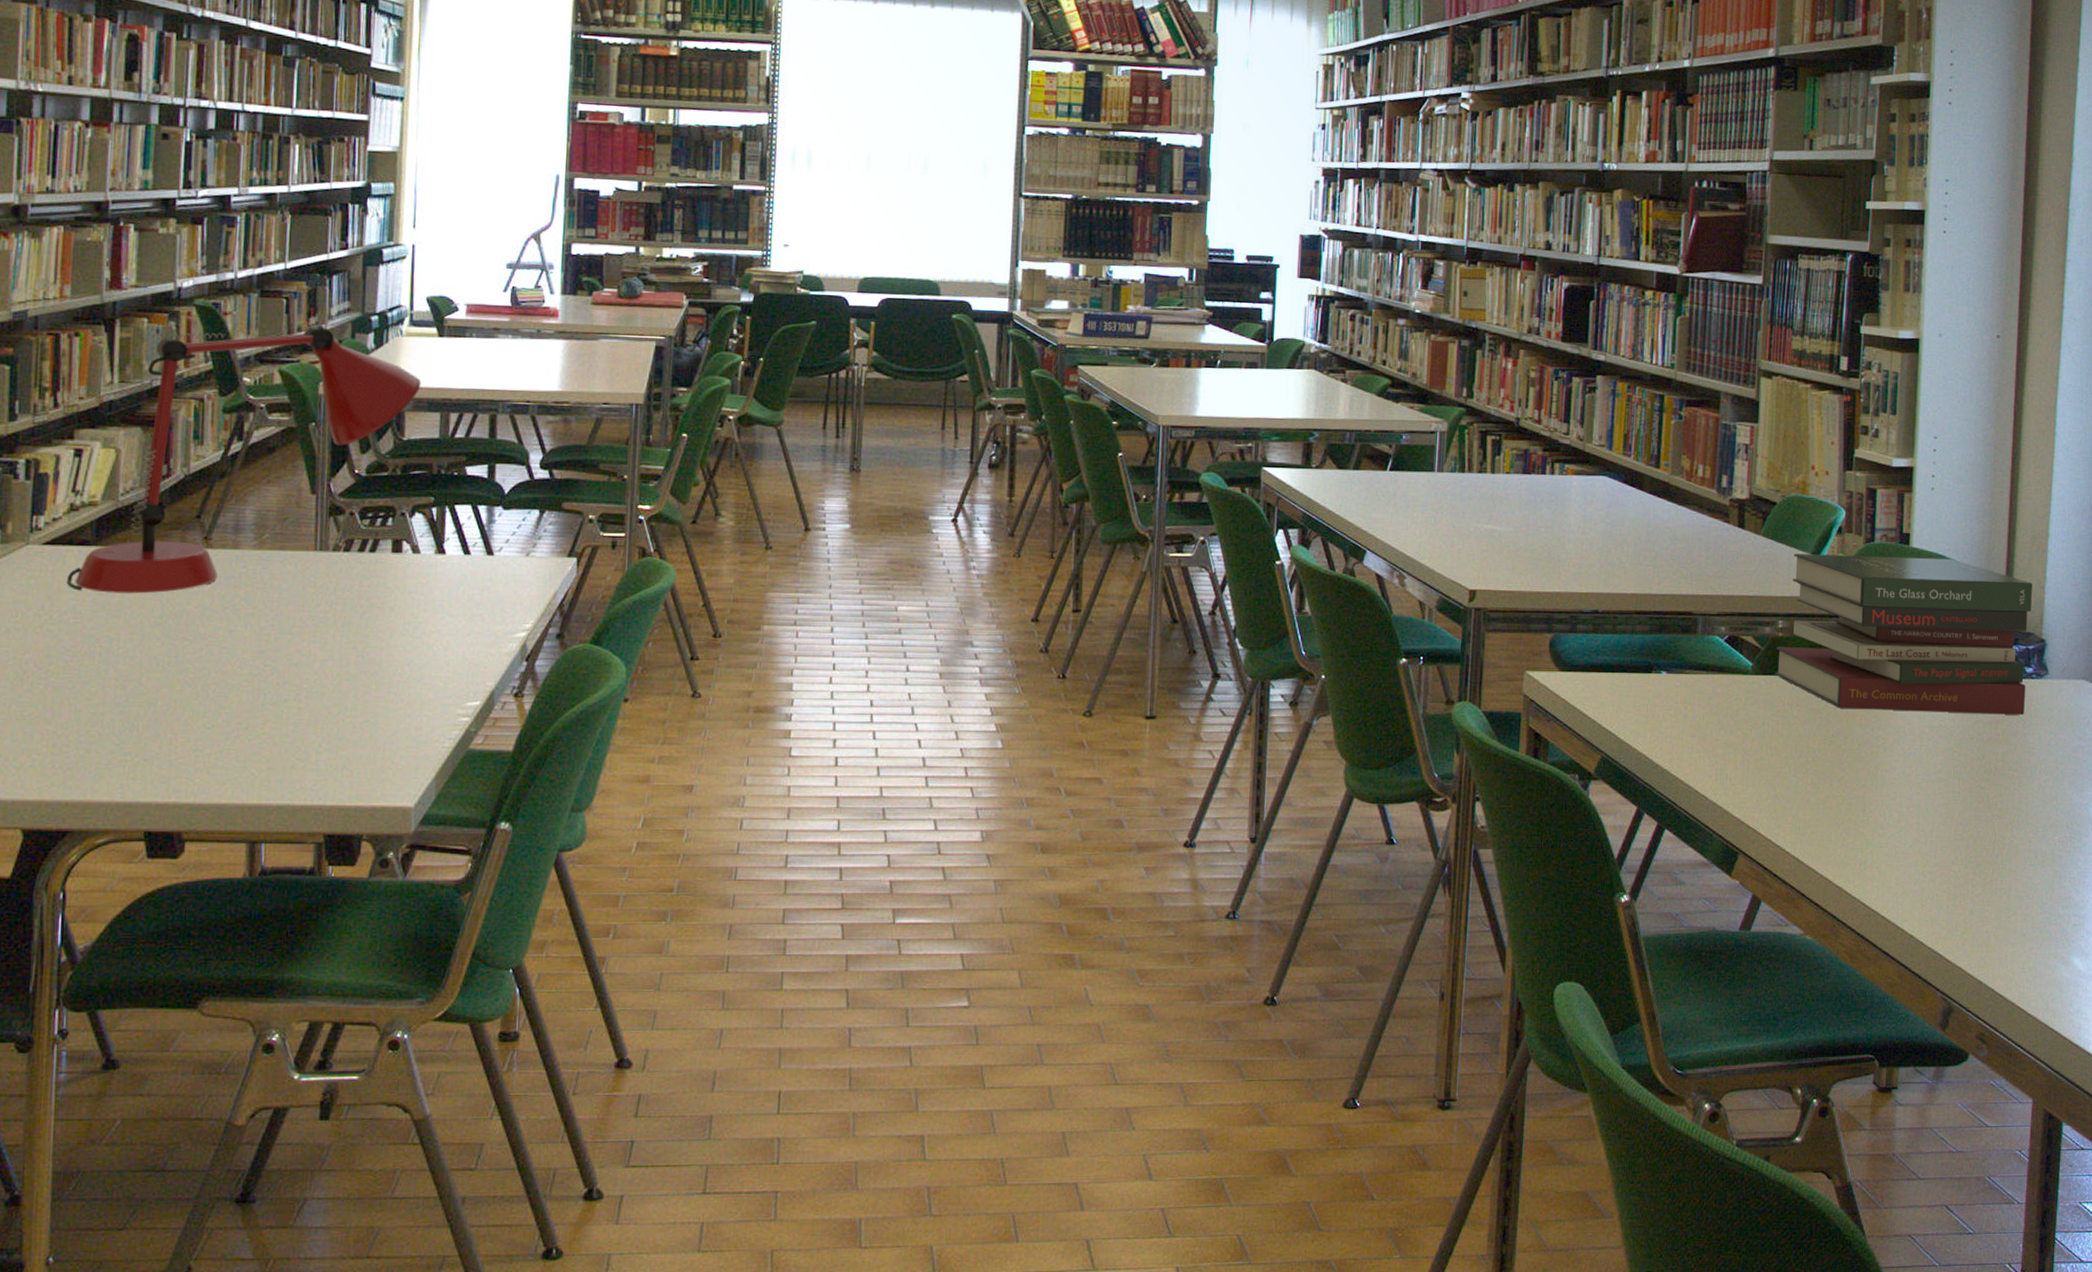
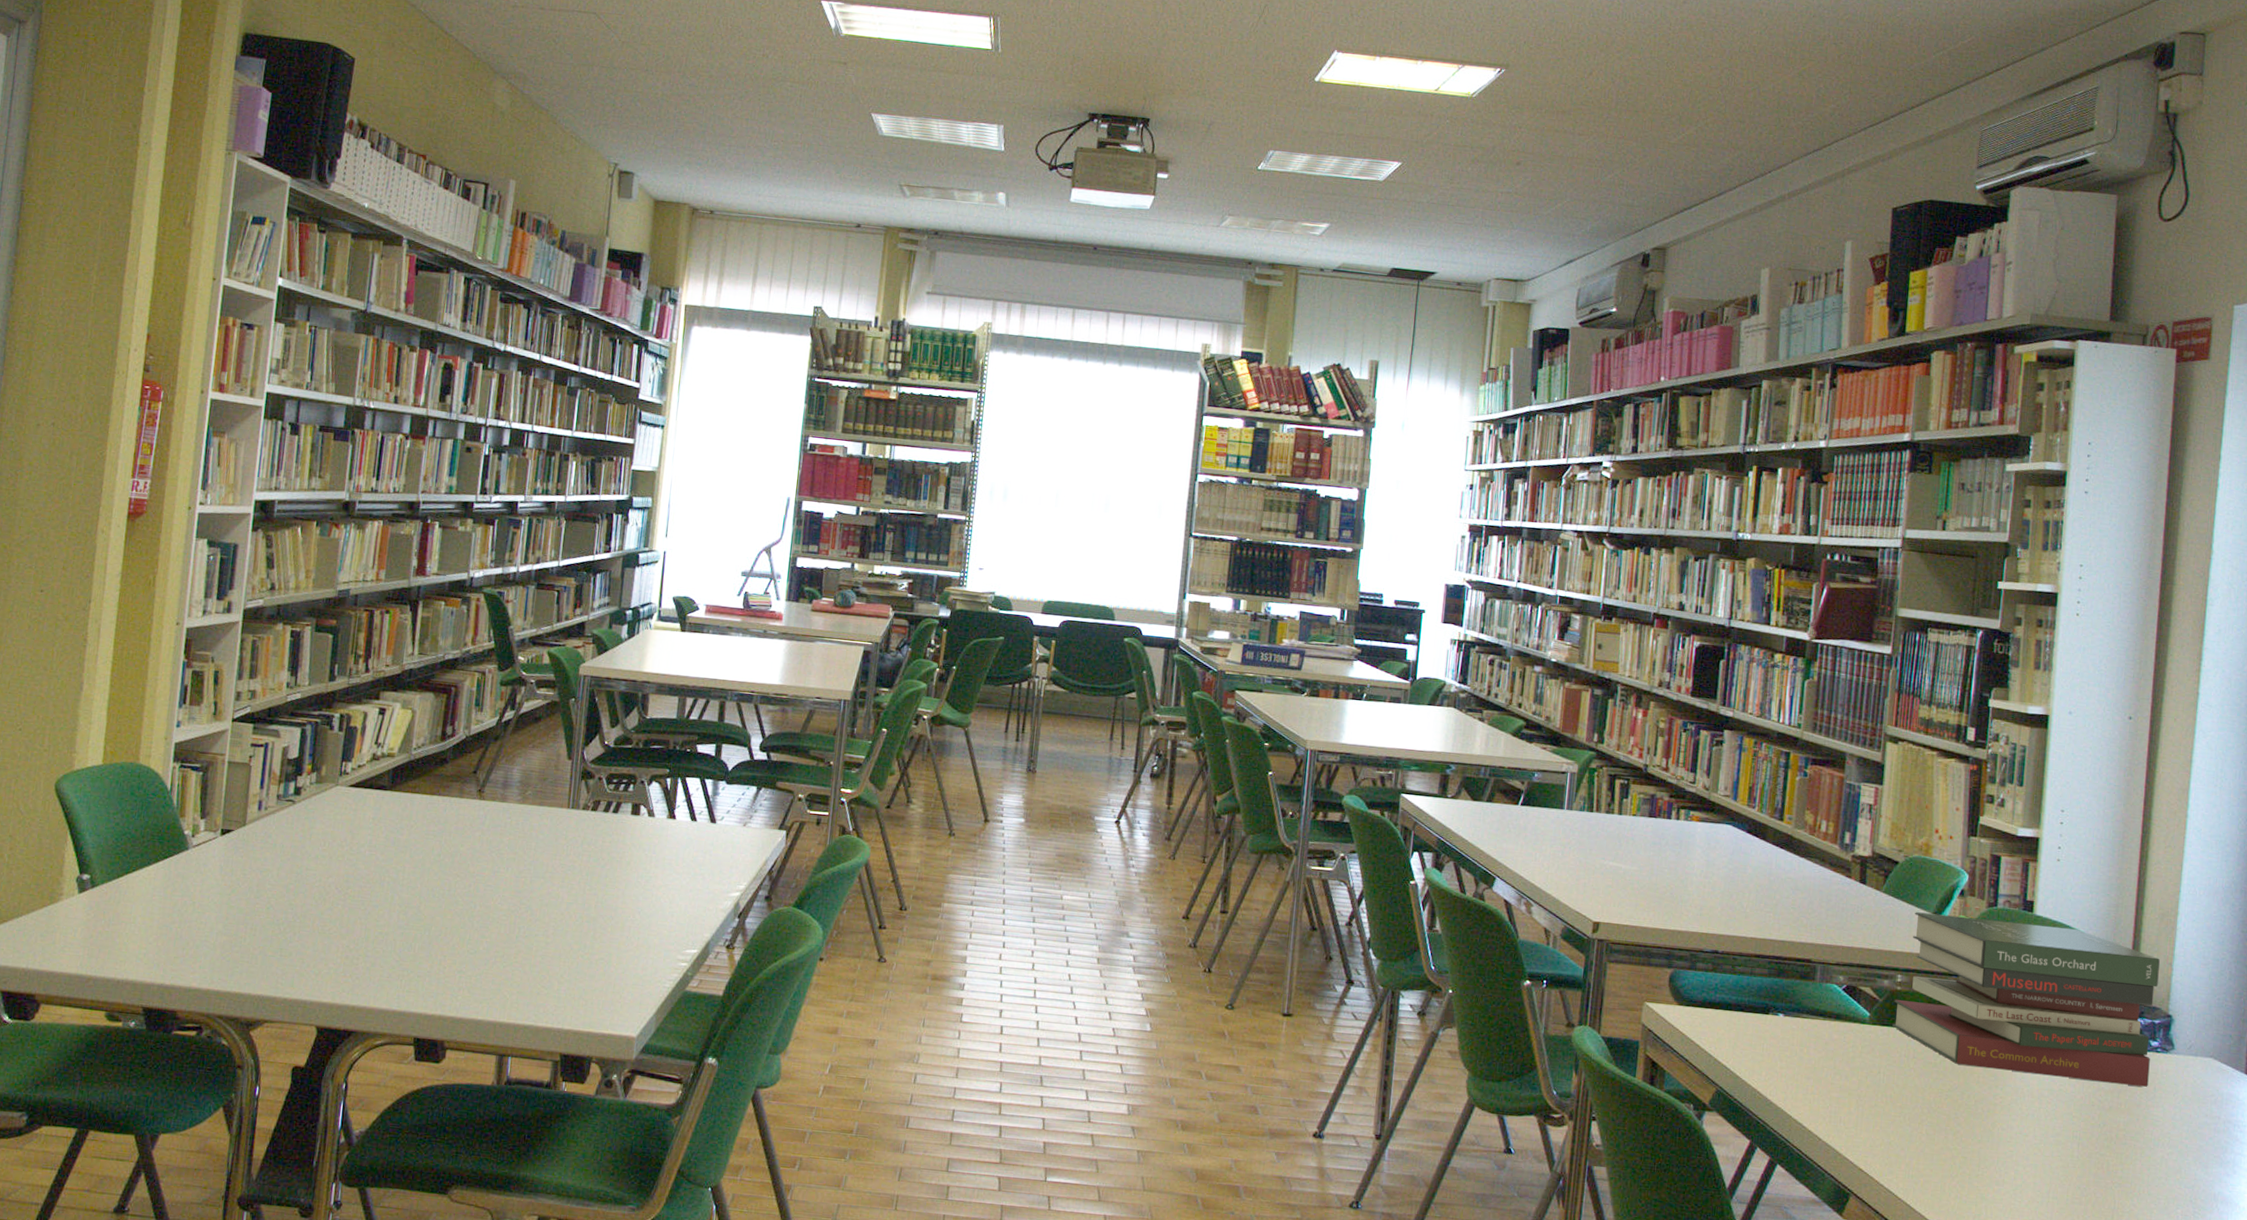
desk lamp: present [66,324,422,594] -> none [365,615,665,835]

